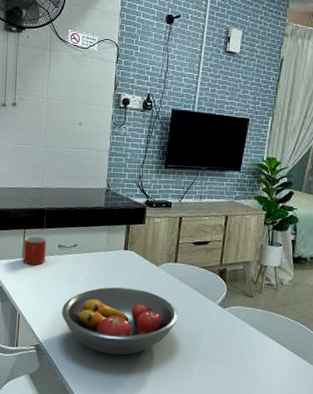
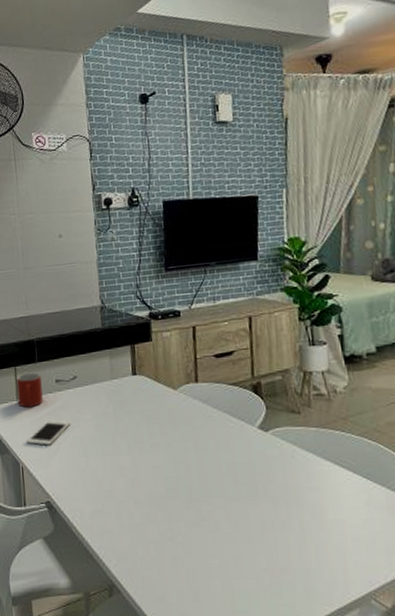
cell phone: none [26,277,67,299] -> present [26,419,71,446]
fruit bowl: present [61,287,178,355] -> none [70,420,210,505]

